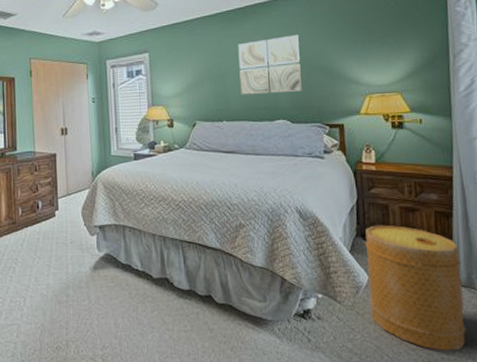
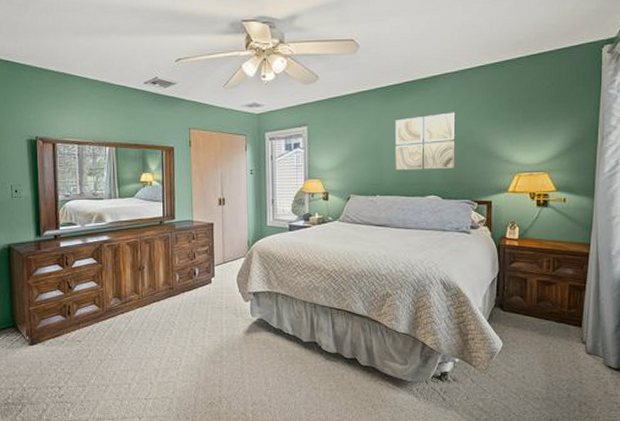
basket: present [365,224,467,351] -> none [501,296,589,411]

